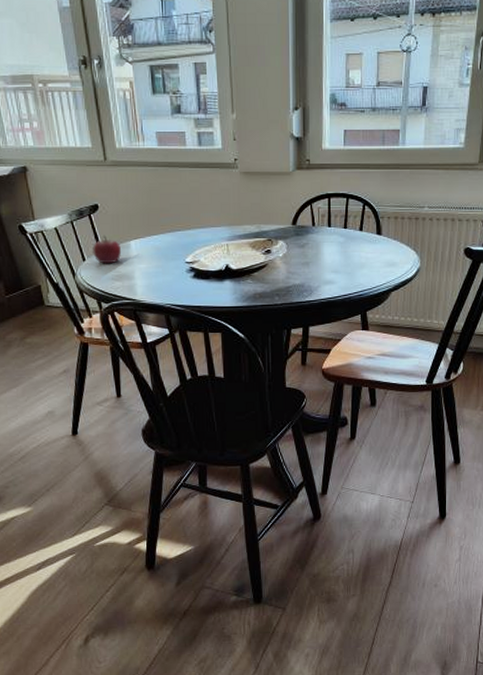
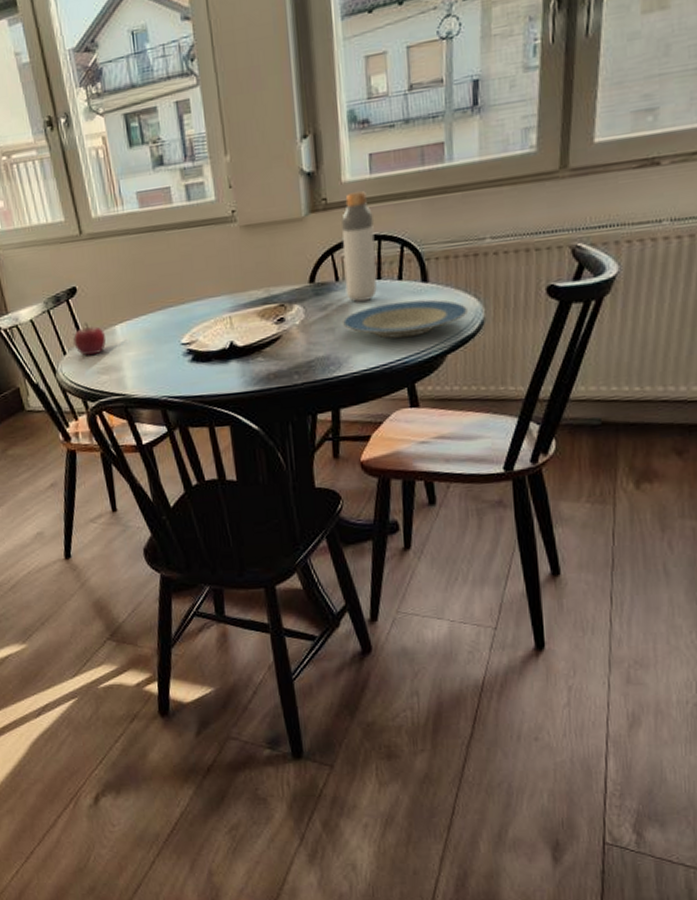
plate: none [315,247,408,276] -> present [342,299,468,339]
bottle: none [319,158,345,244] -> present [341,191,377,302]

